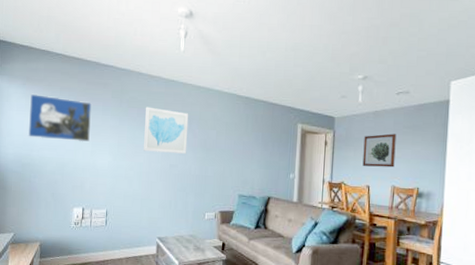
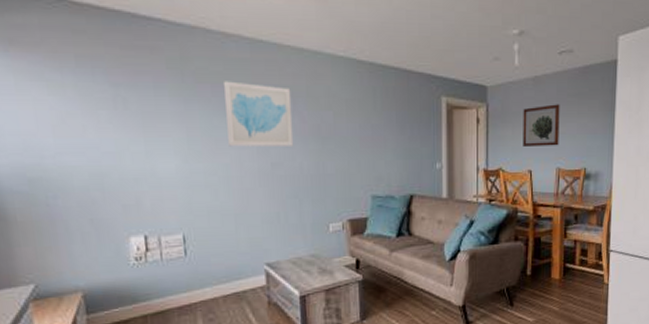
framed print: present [27,93,92,142] -> none [22,65,140,139]

